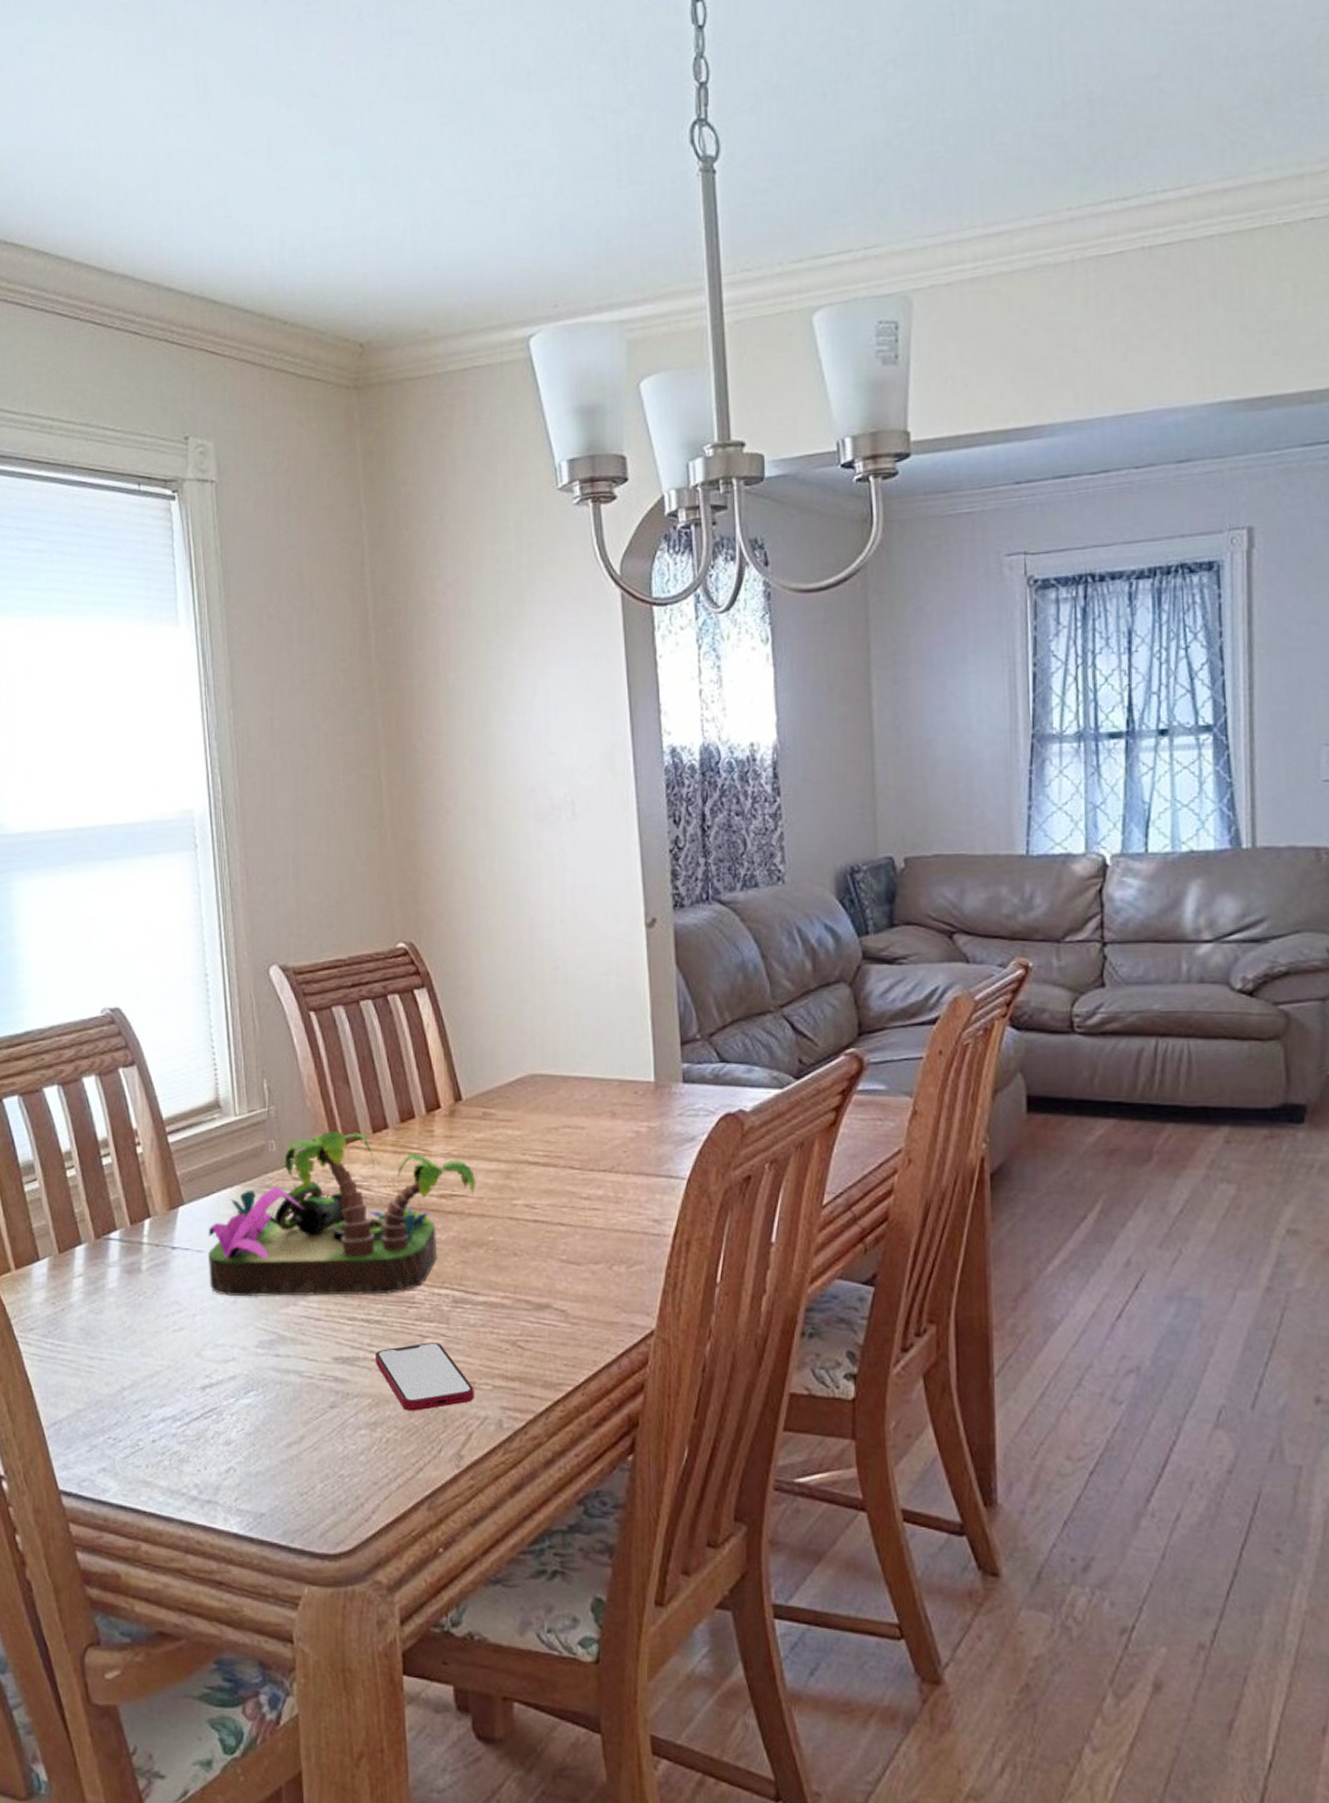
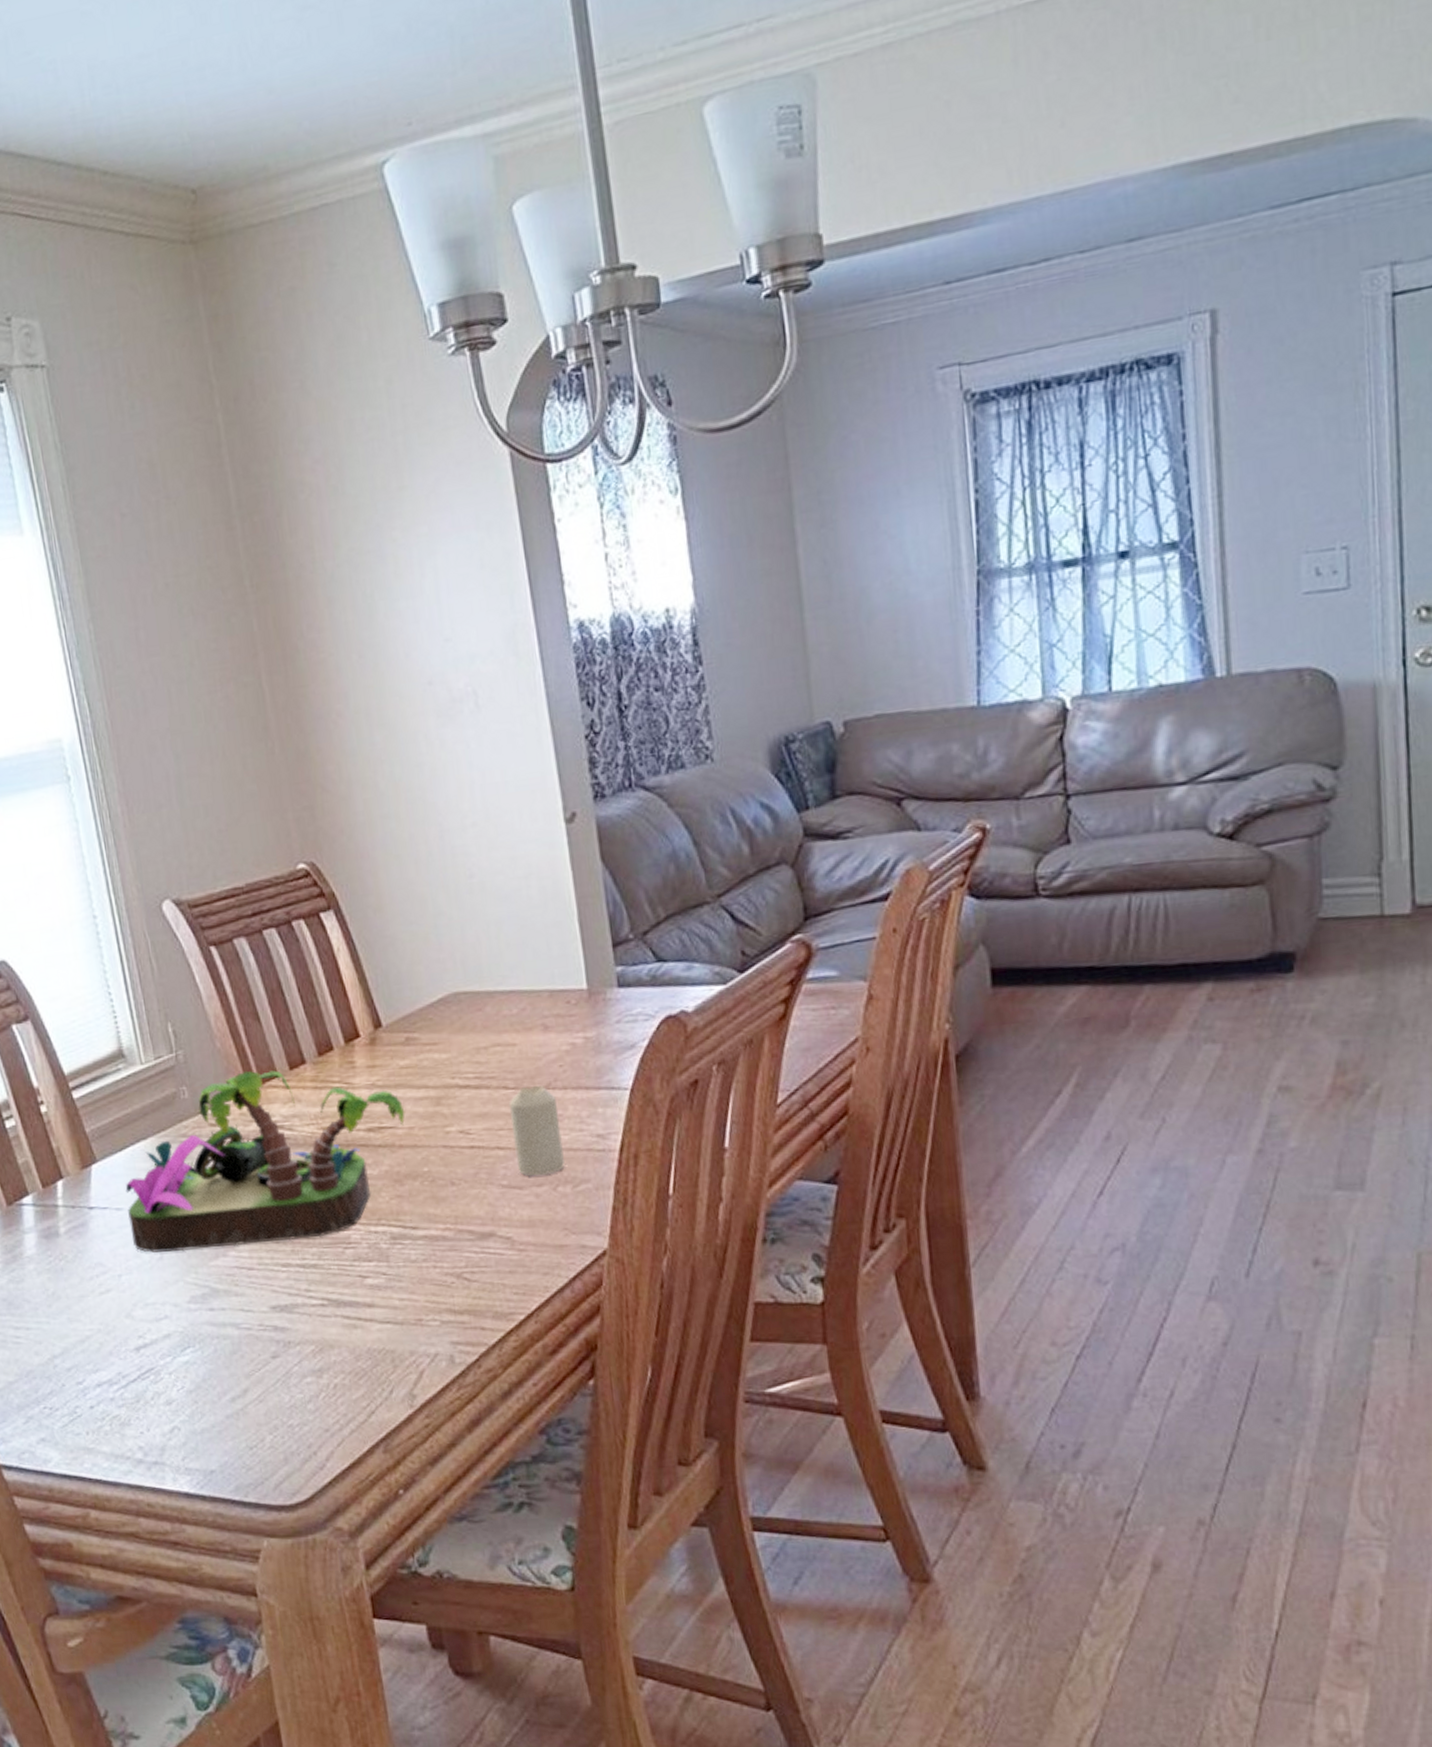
smartphone: present [375,1342,474,1411] -> none [314,1282,423,1354]
candle: none [573,1167,622,1254] -> present [508,1085,565,1176]

